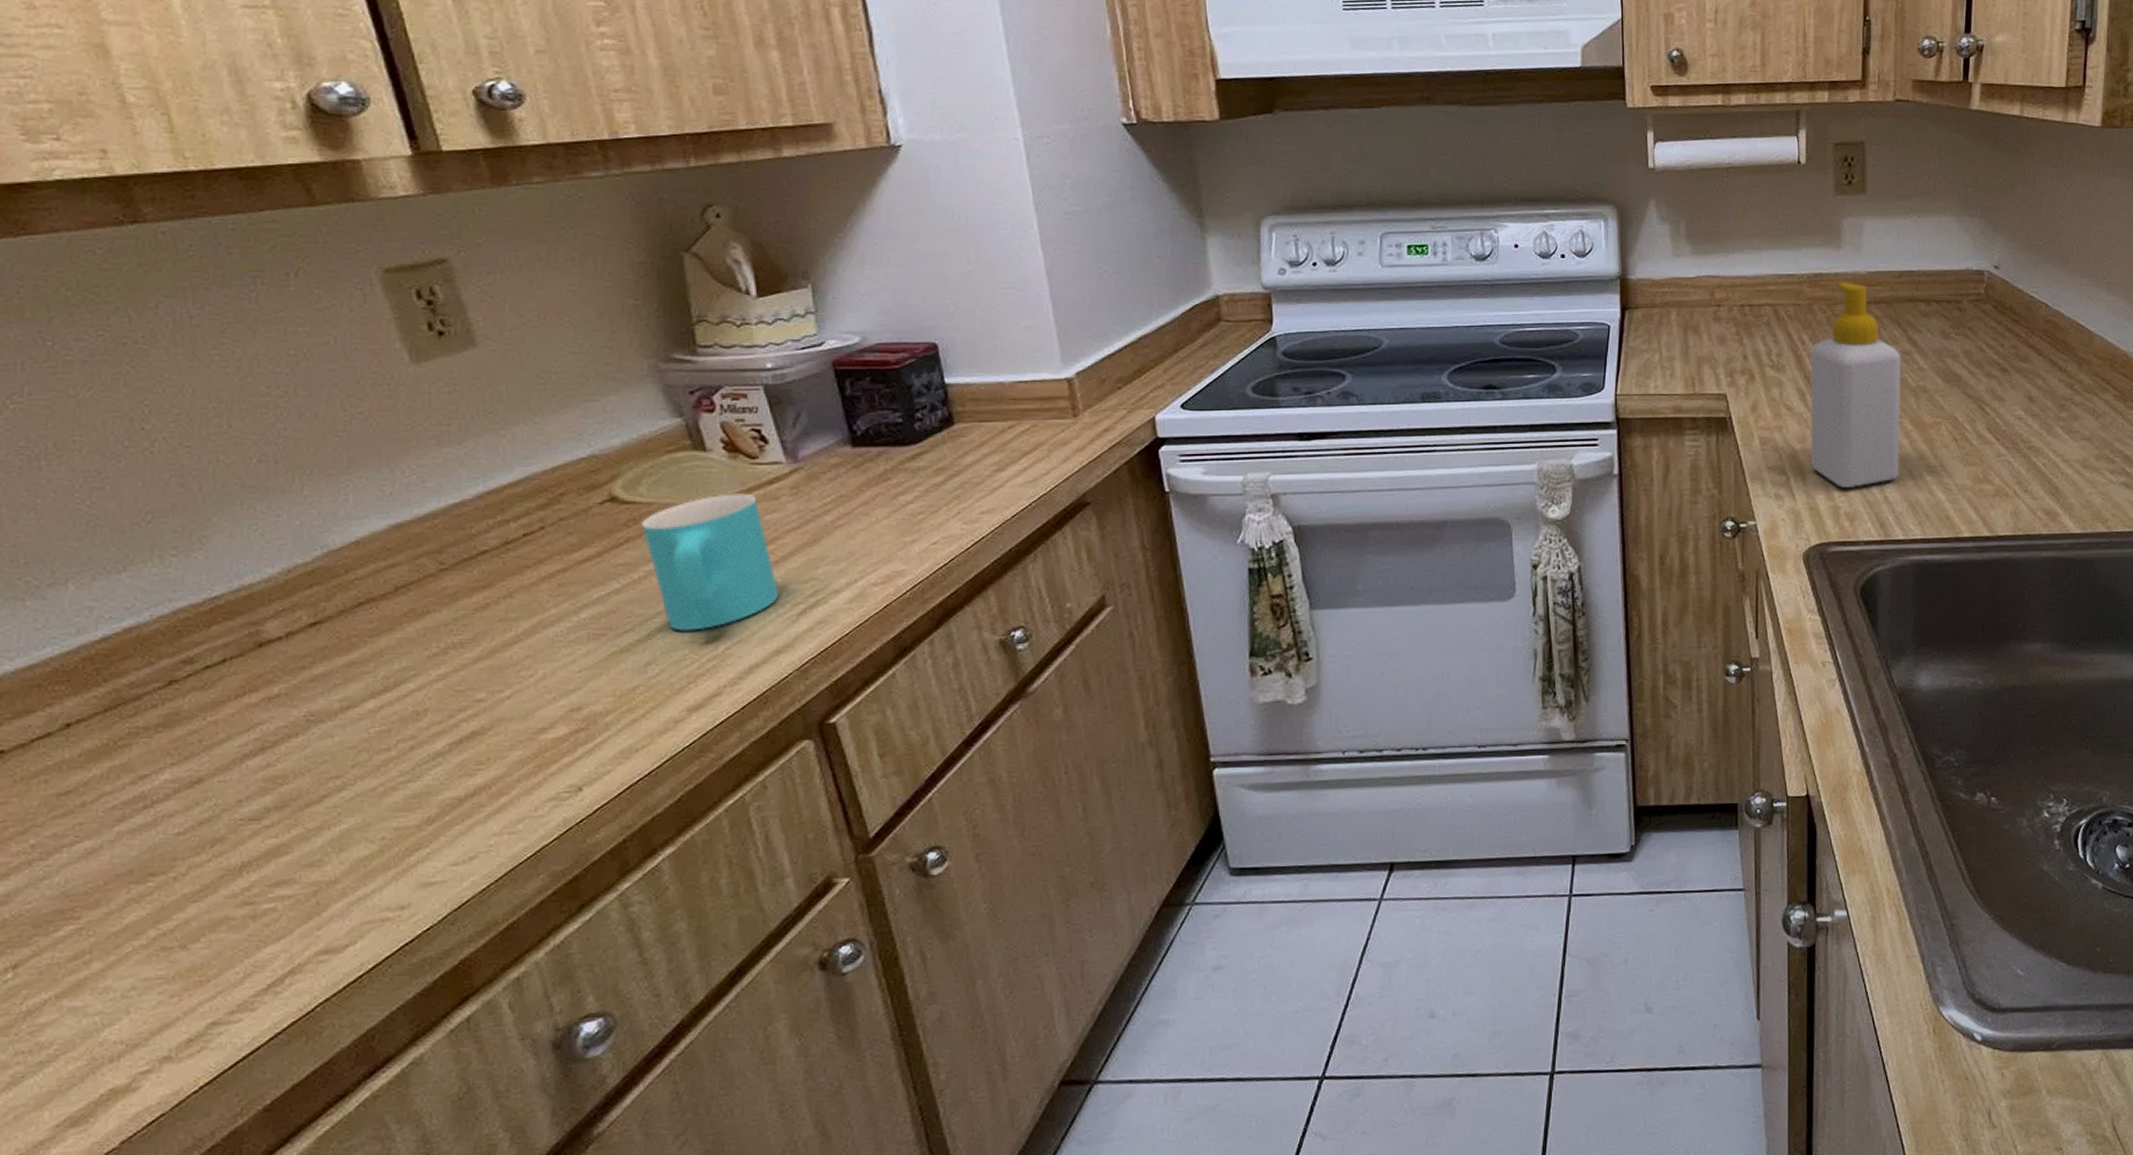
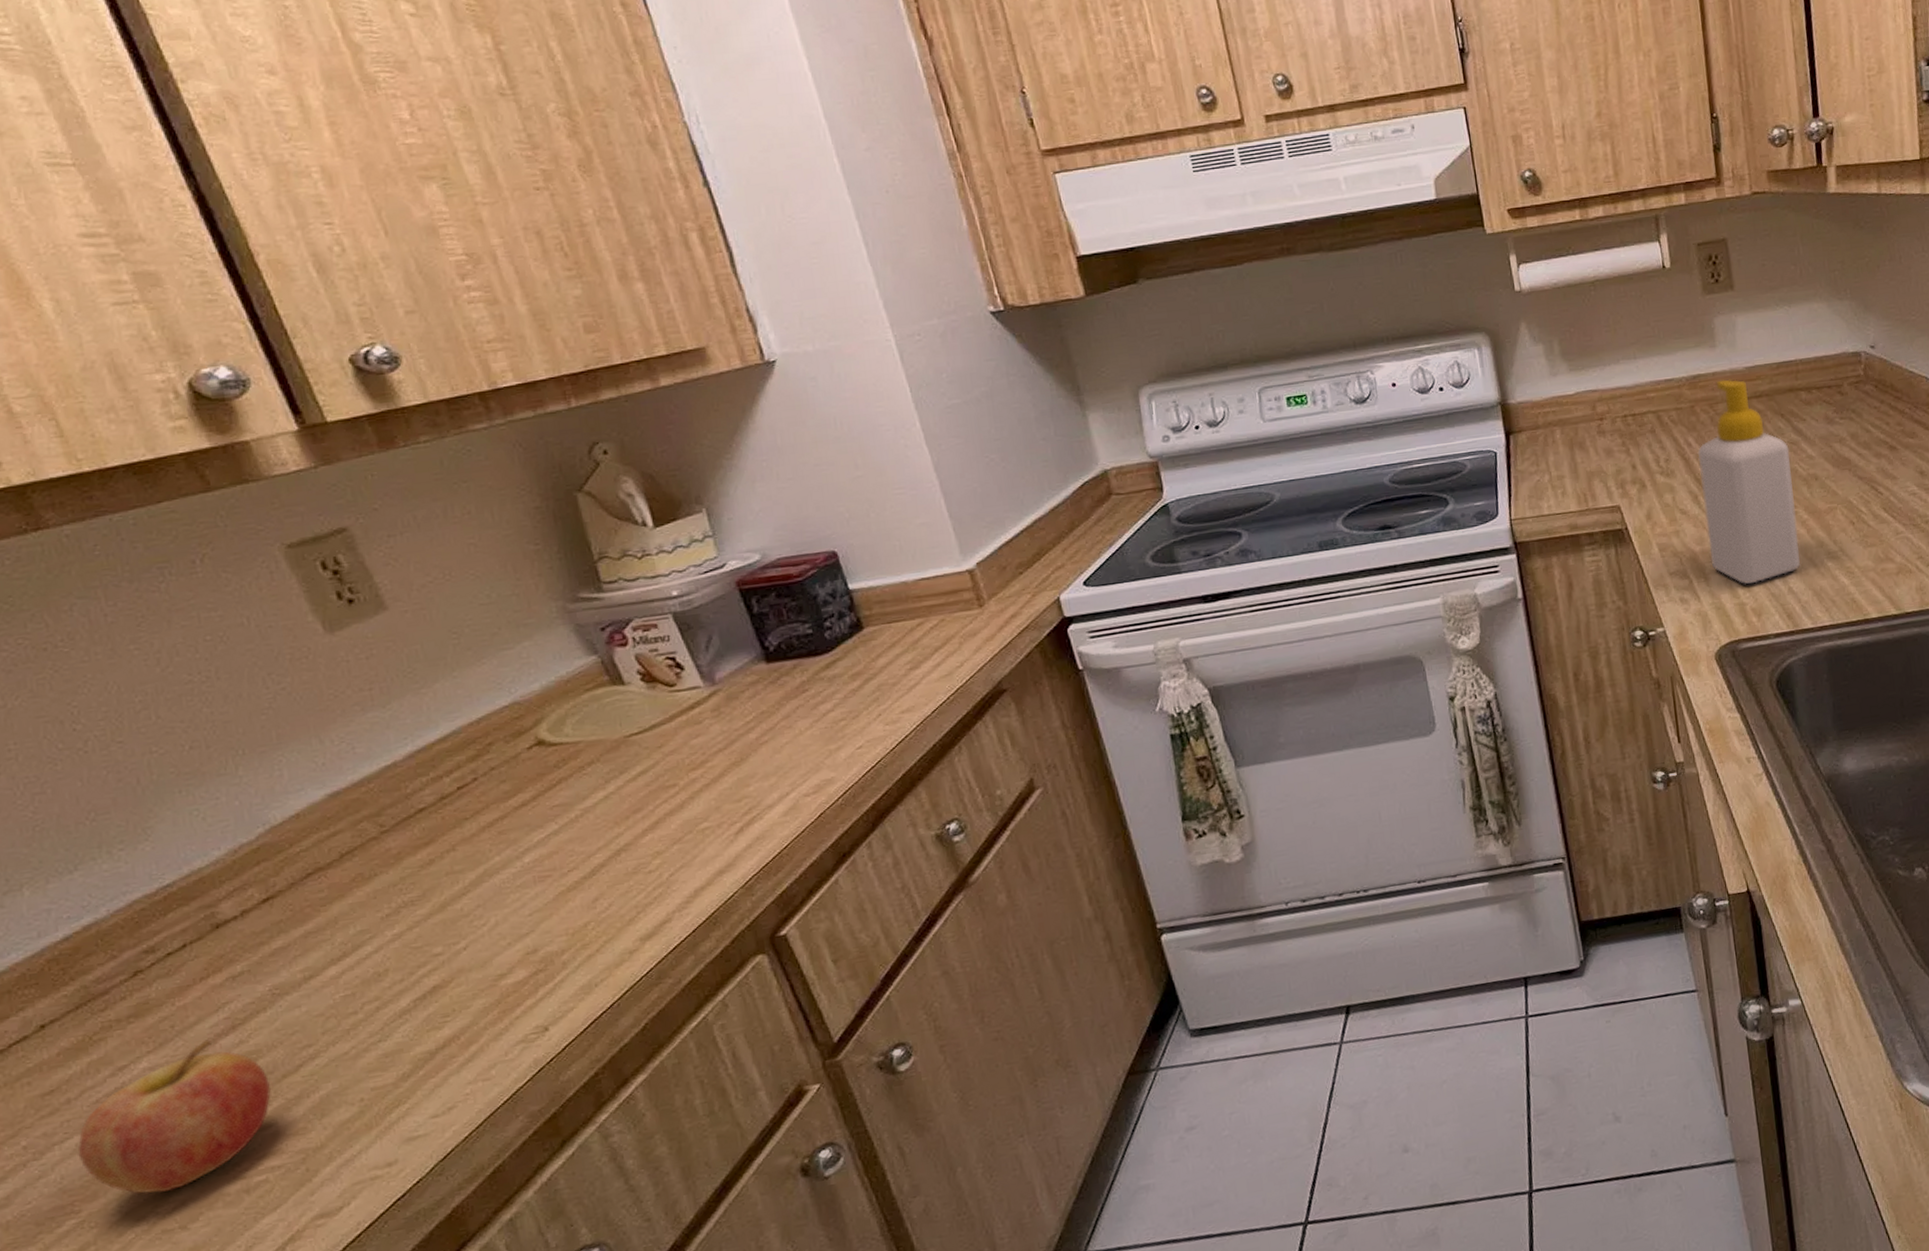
fruit: none [86,759,293,908] -> present [77,1039,272,1194]
cup: present [642,493,780,631] -> none [571,721,715,864]

